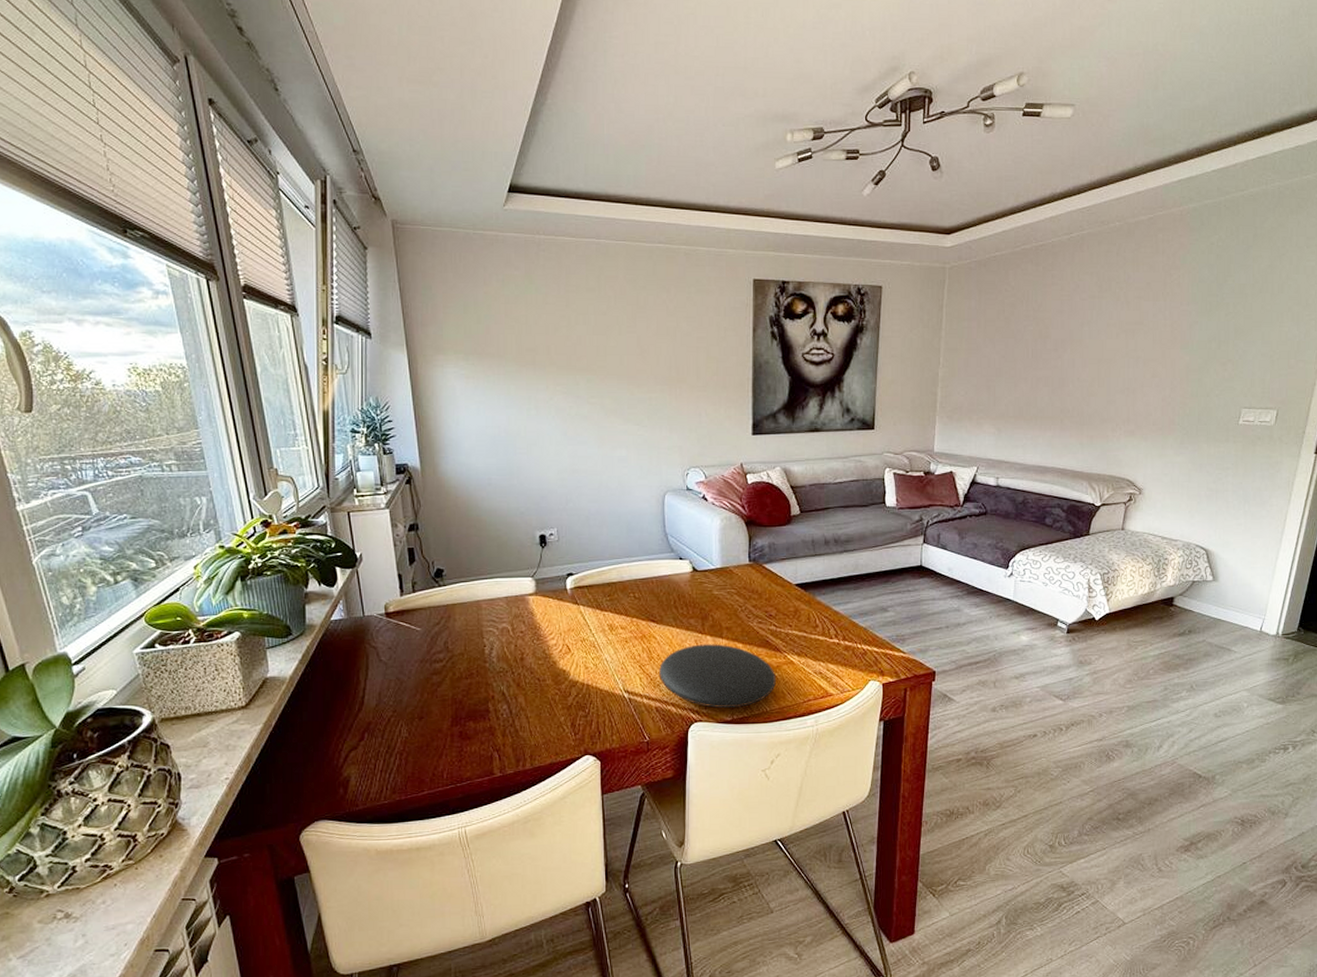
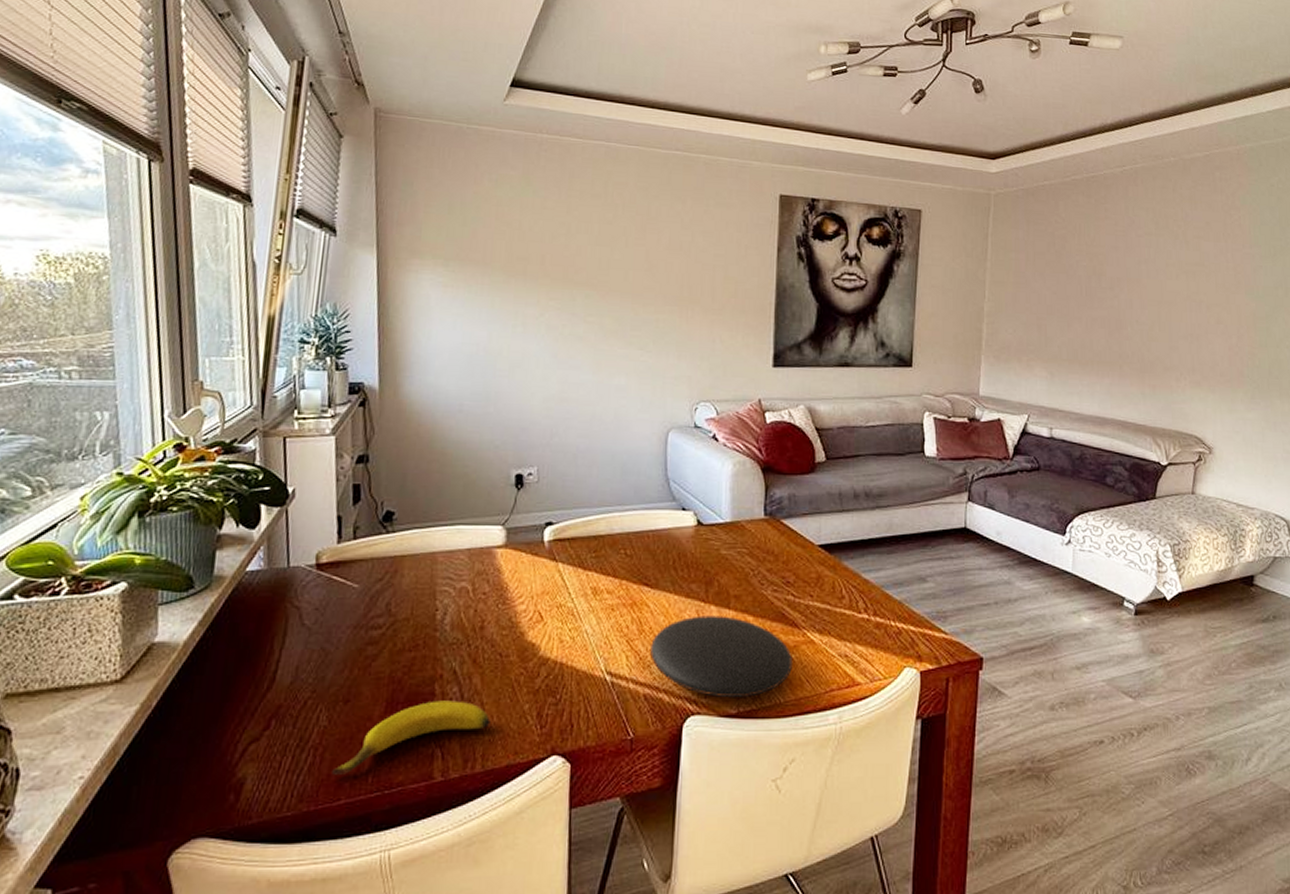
banana: none [415,715,535,773] -> present [332,700,491,775]

